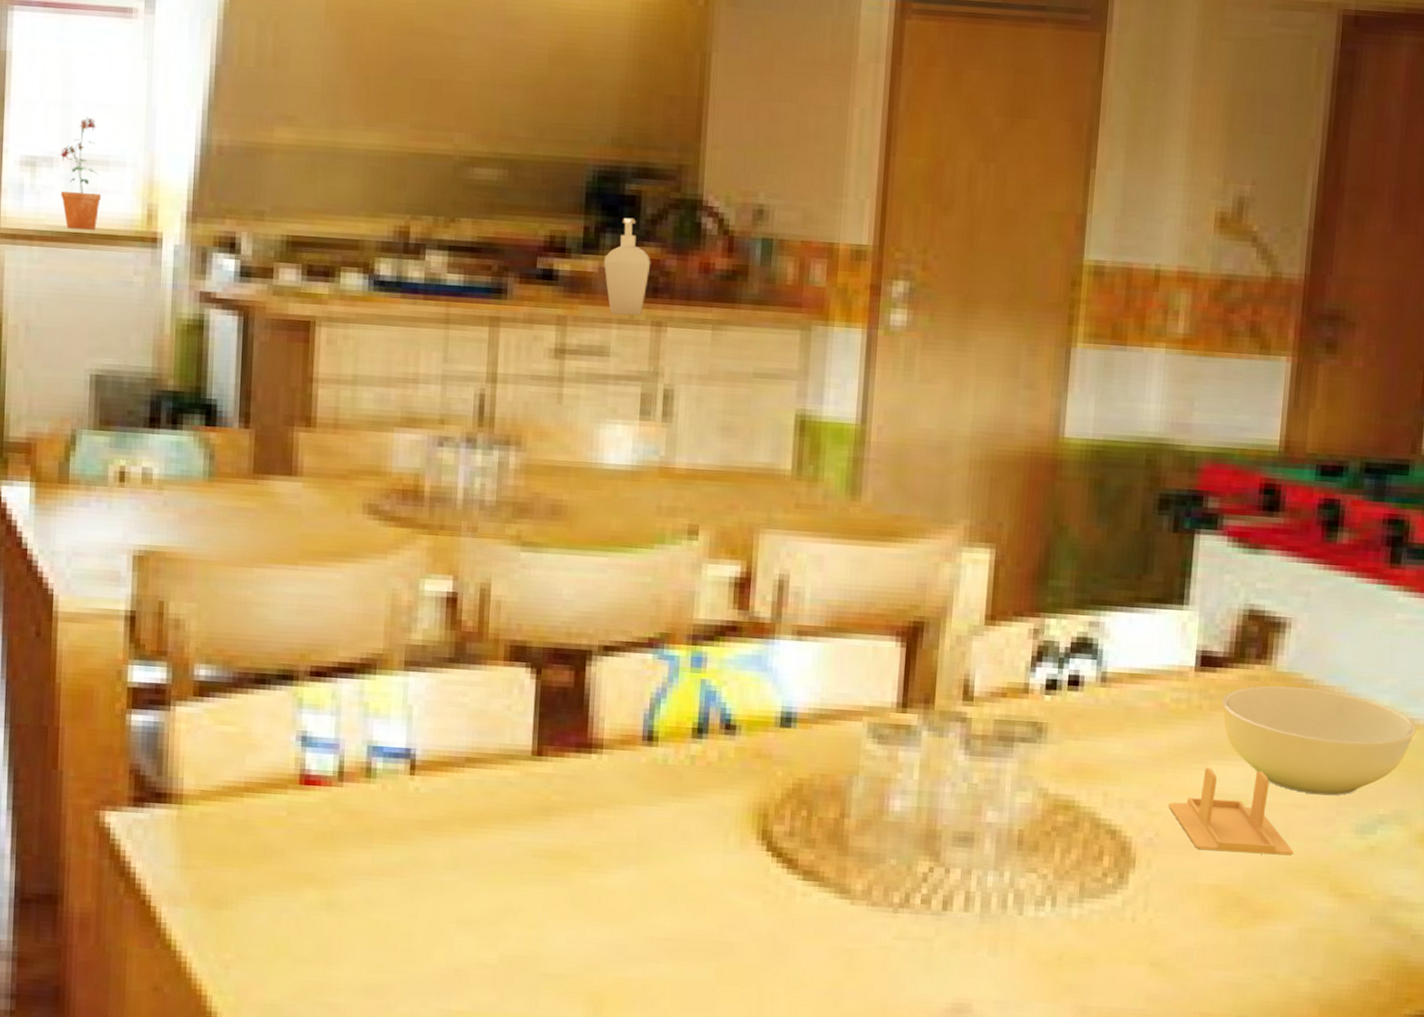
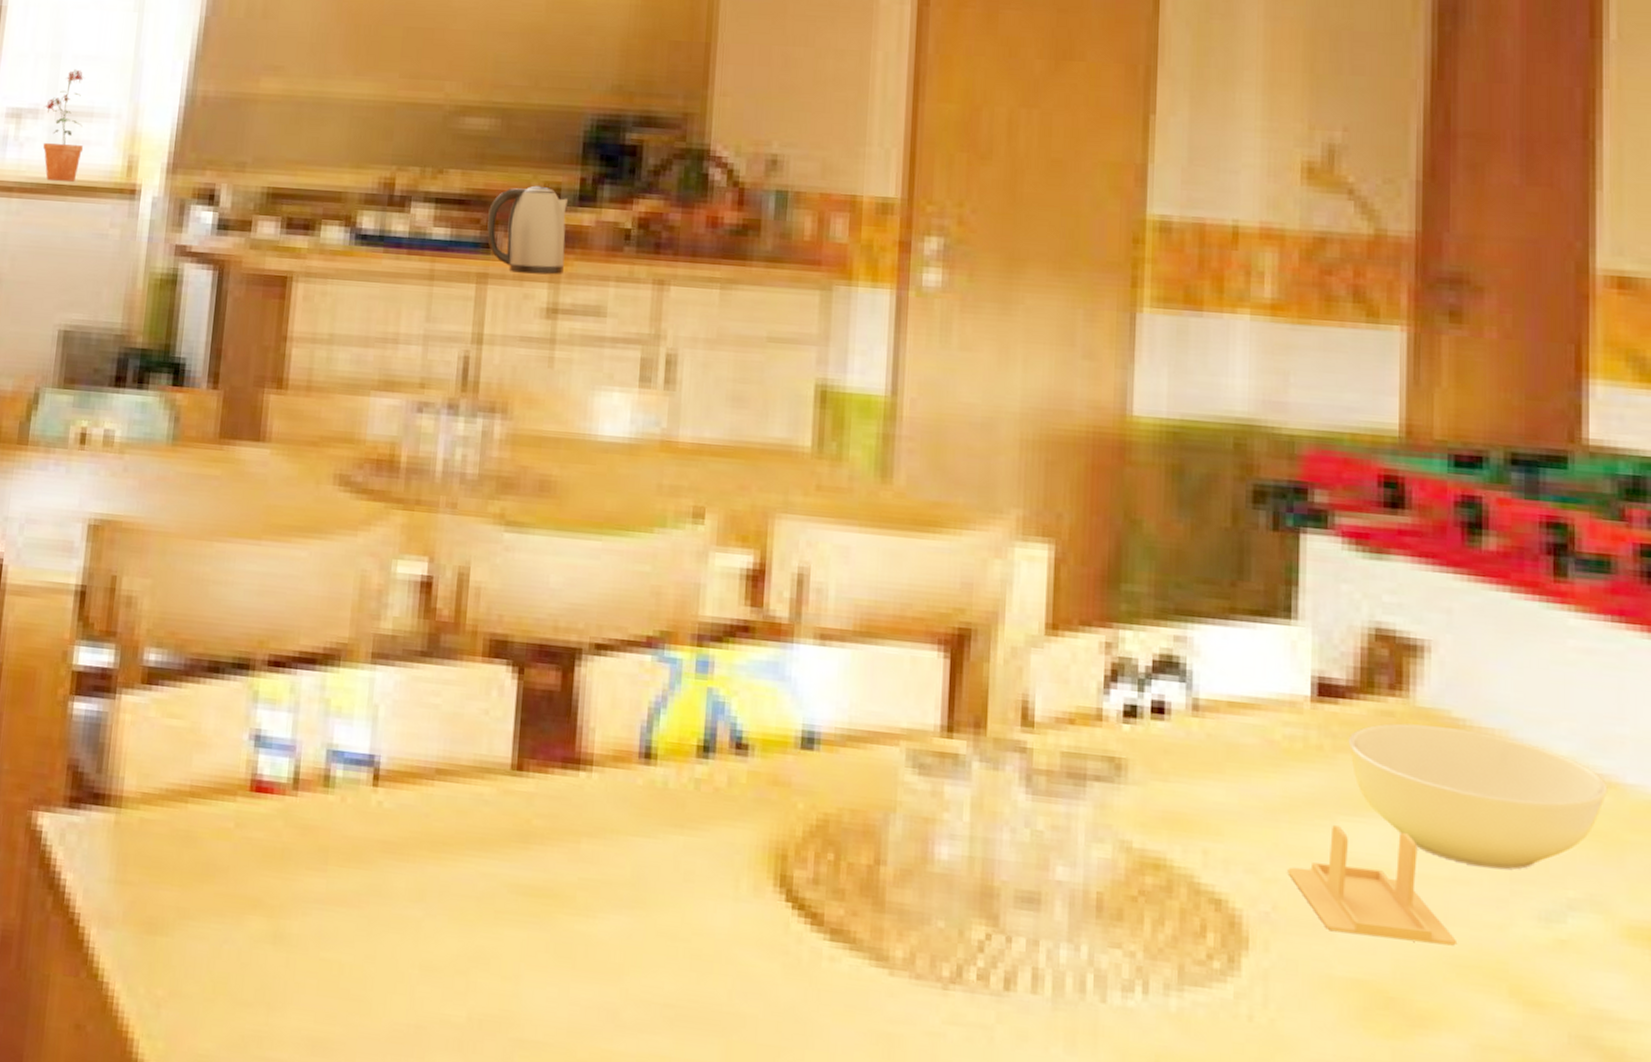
kettle: none [498,234,573,318] -> present [487,185,569,275]
soap bottle: present [604,217,651,316] -> none [601,168,653,273]

